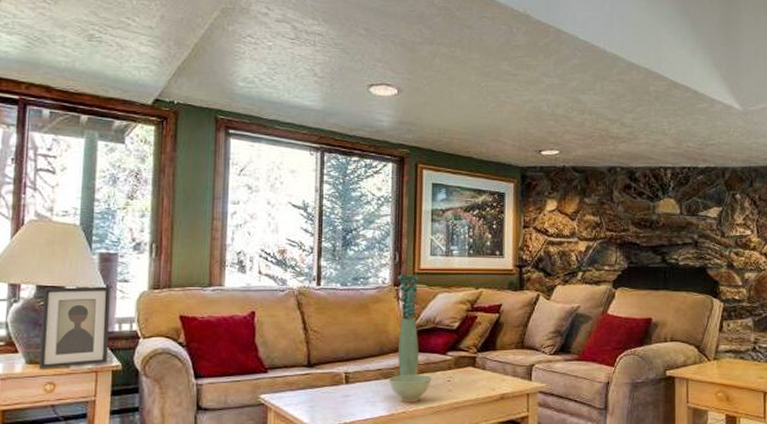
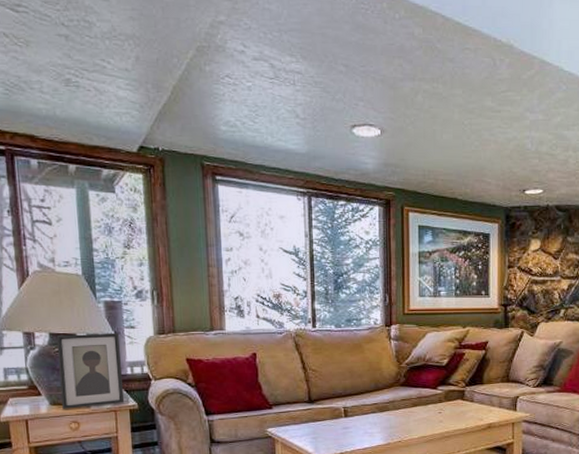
bowl: present [388,374,432,403] -> none [383,407,424,433]
vase: present [398,269,419,376] -> none [389,310,411,410]

